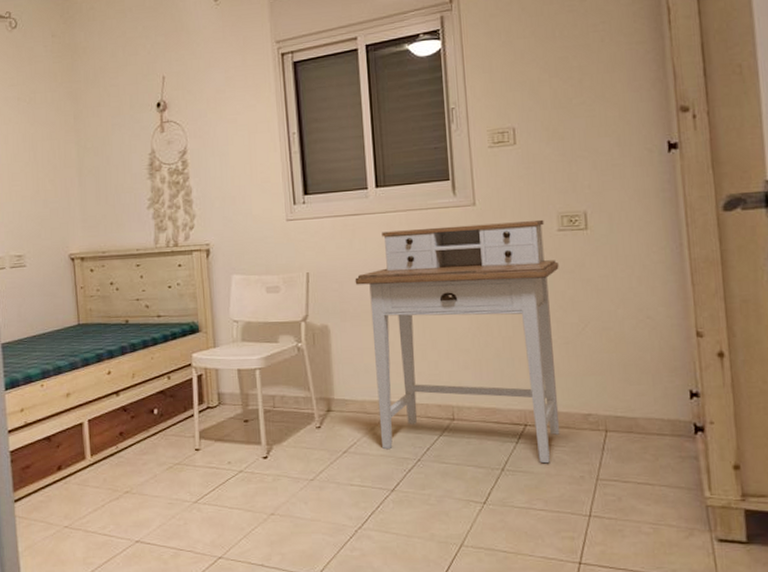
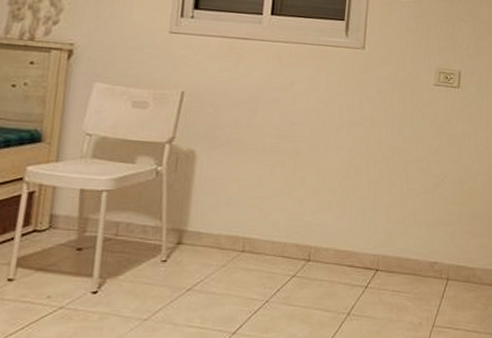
desk: present [355,219,561,464] -> none [231,61,430,309]

